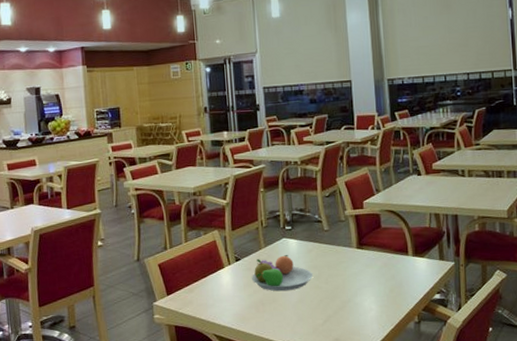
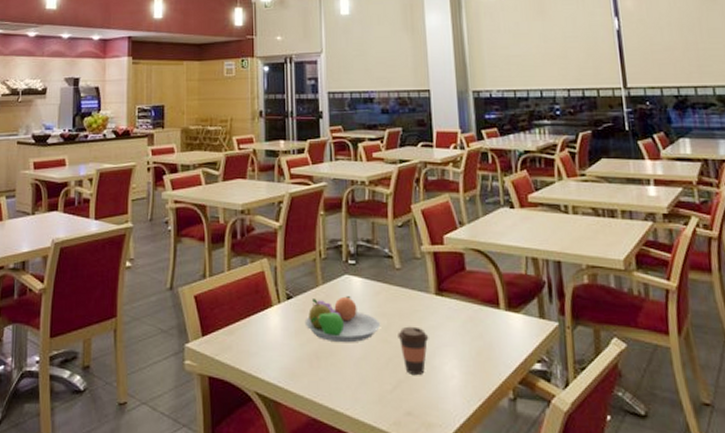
coffee cup: none [327,274,352,311] -> present [398,326,429,376]

